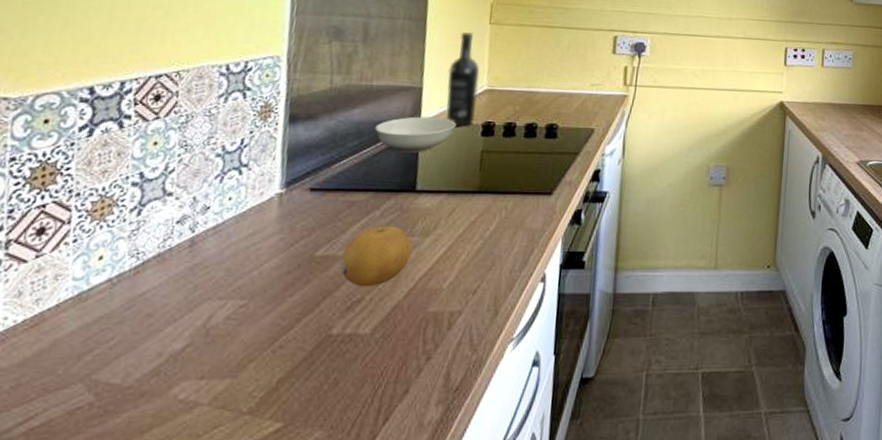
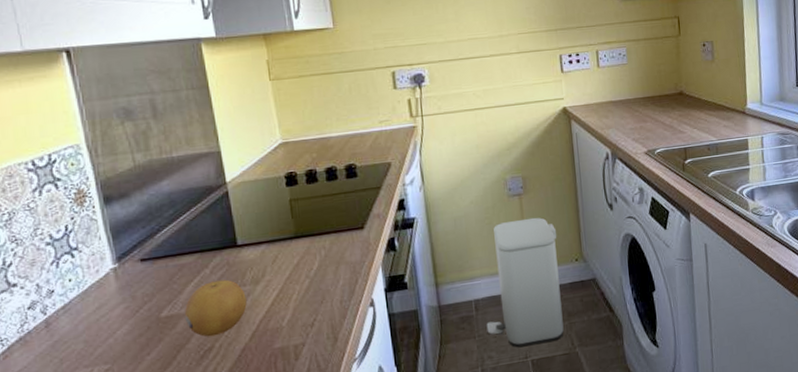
bowl: present [375,116,457,153] -> none [185,175,261,214]
wine bottle: present [445,31,480,127] -> none [240,91,276,182]
pedal bin: none [660,212,753,356] -> present [486,217,564,348]

